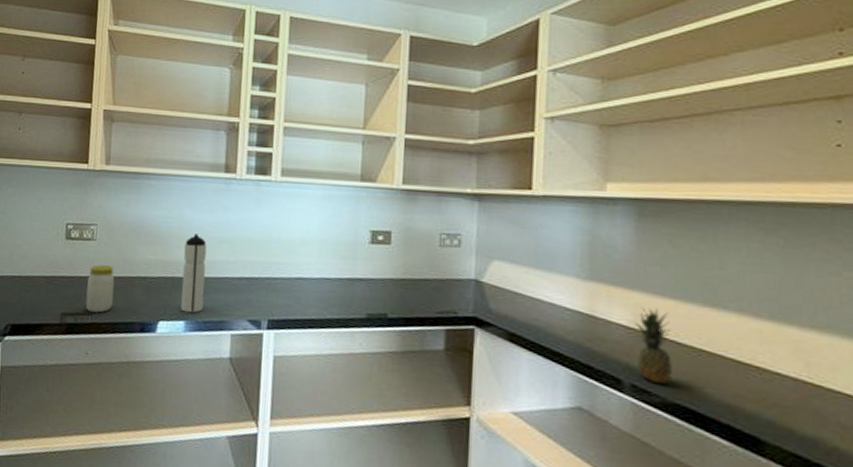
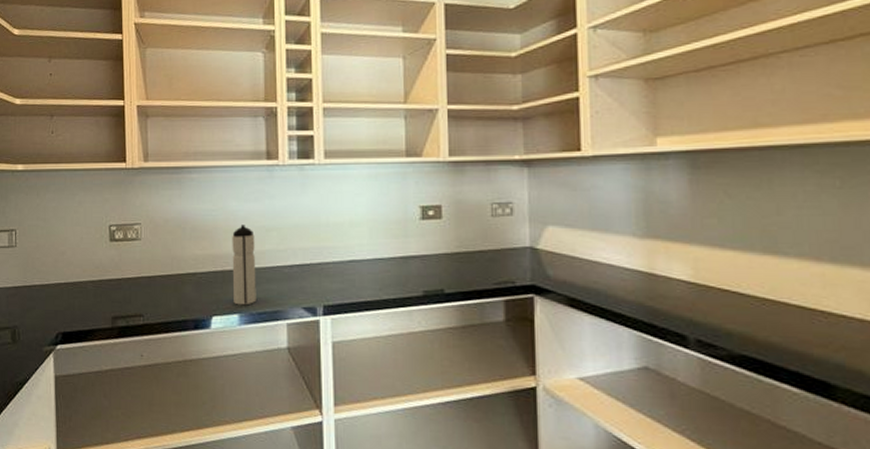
jar: present [85,265,115,313] -> none [136,264,164,313]
fruit: present [635,308,672,385] -> none [696,260,737,337]

